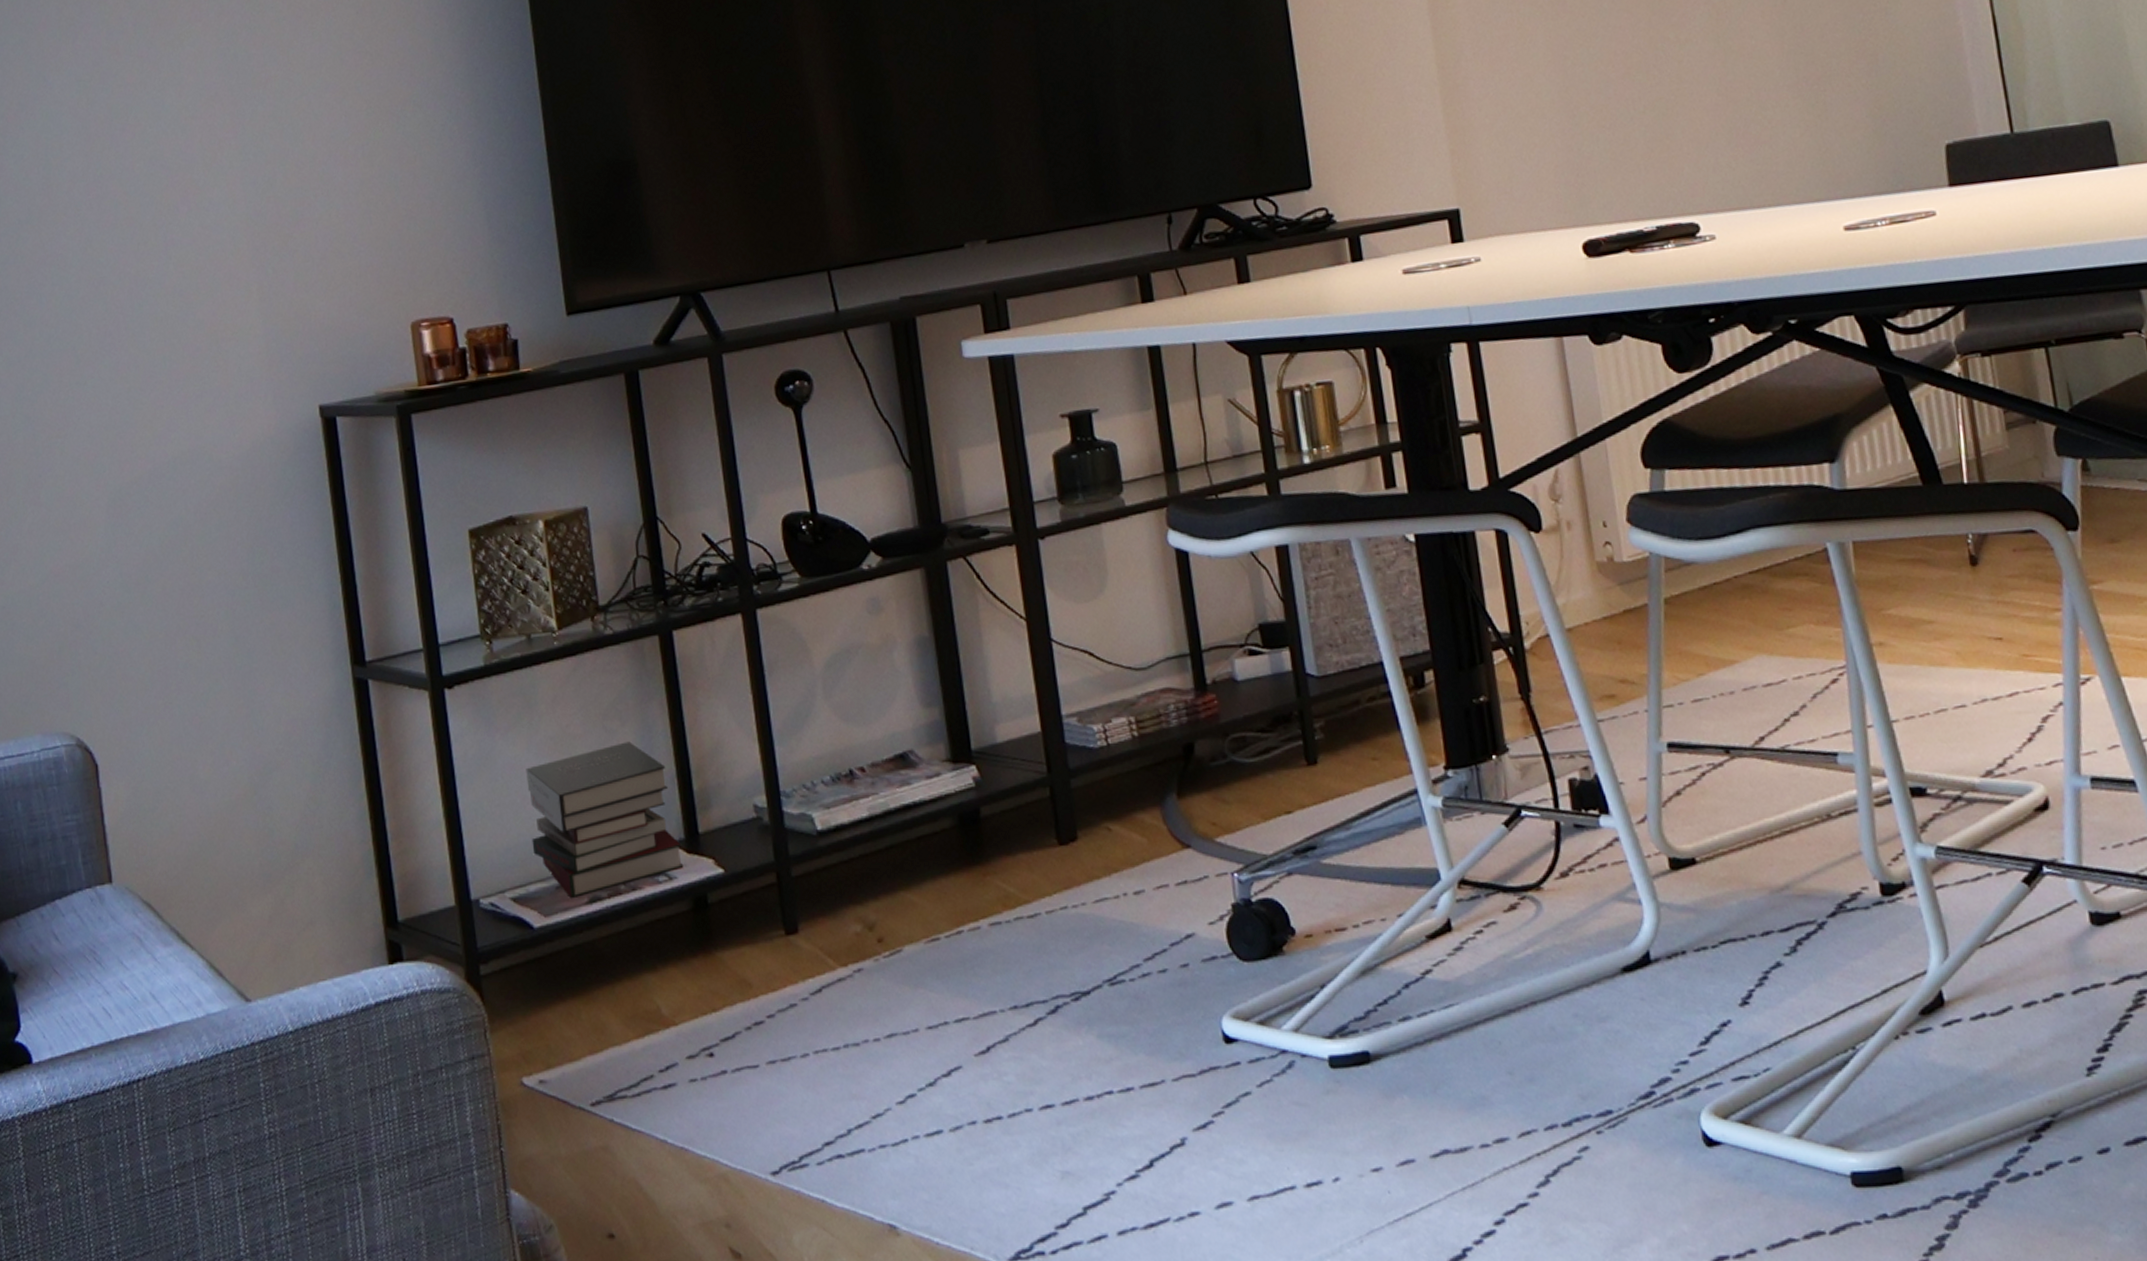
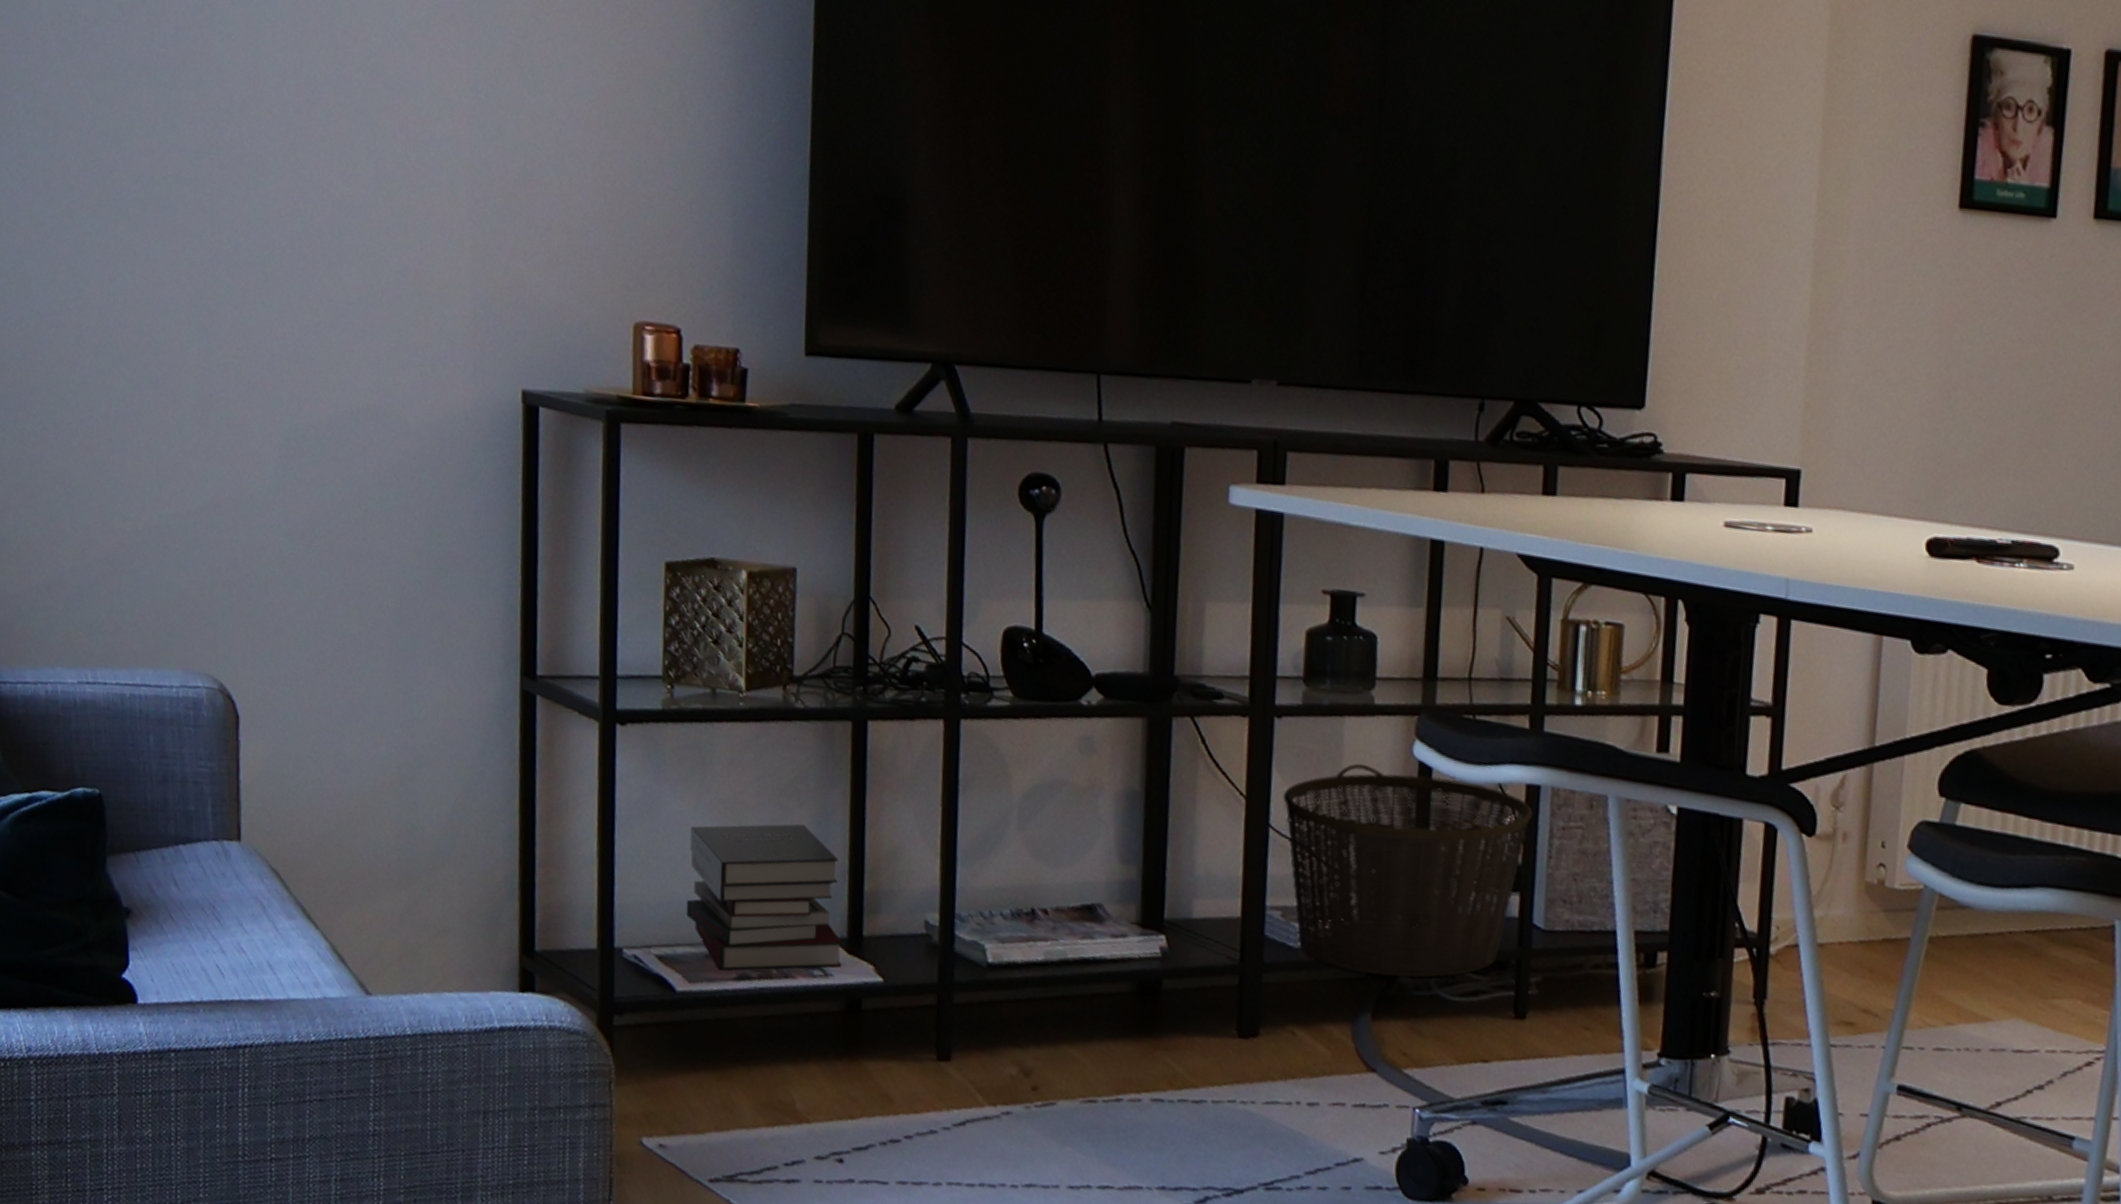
basket: none [1059,557,1287,758] -> present [1283,763,1533,978]

